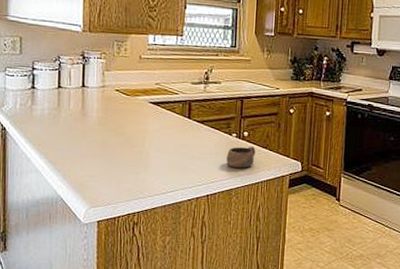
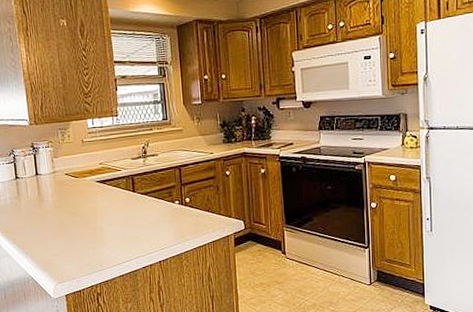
cup: present [226,147,256,168] -> none [173,211,199,233]

